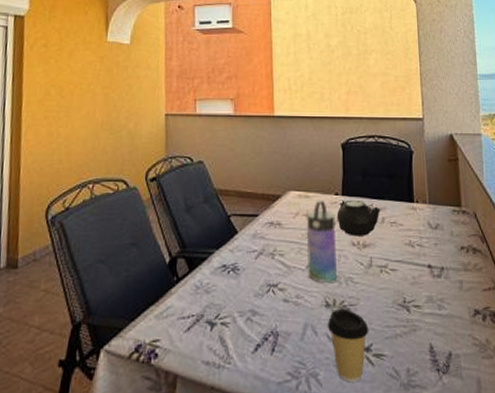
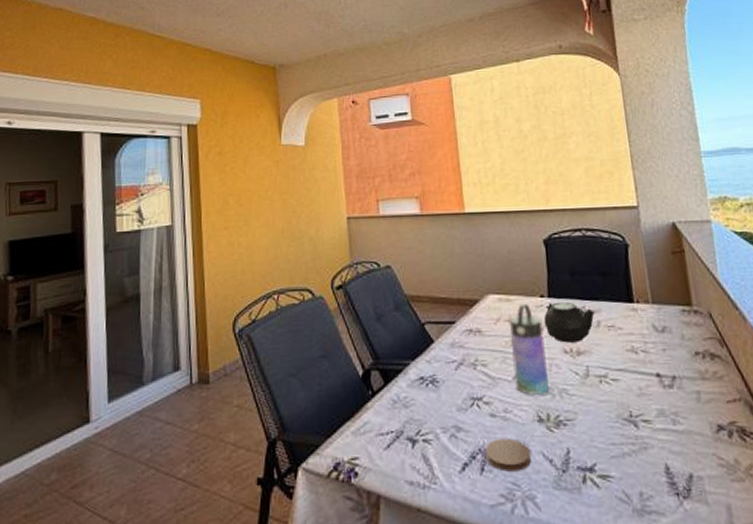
coaster: none [277,321,316,352] -> present [485,438,531,472]
coffee cup: present [327,308,369,383] -> none [541,423,591,507]

